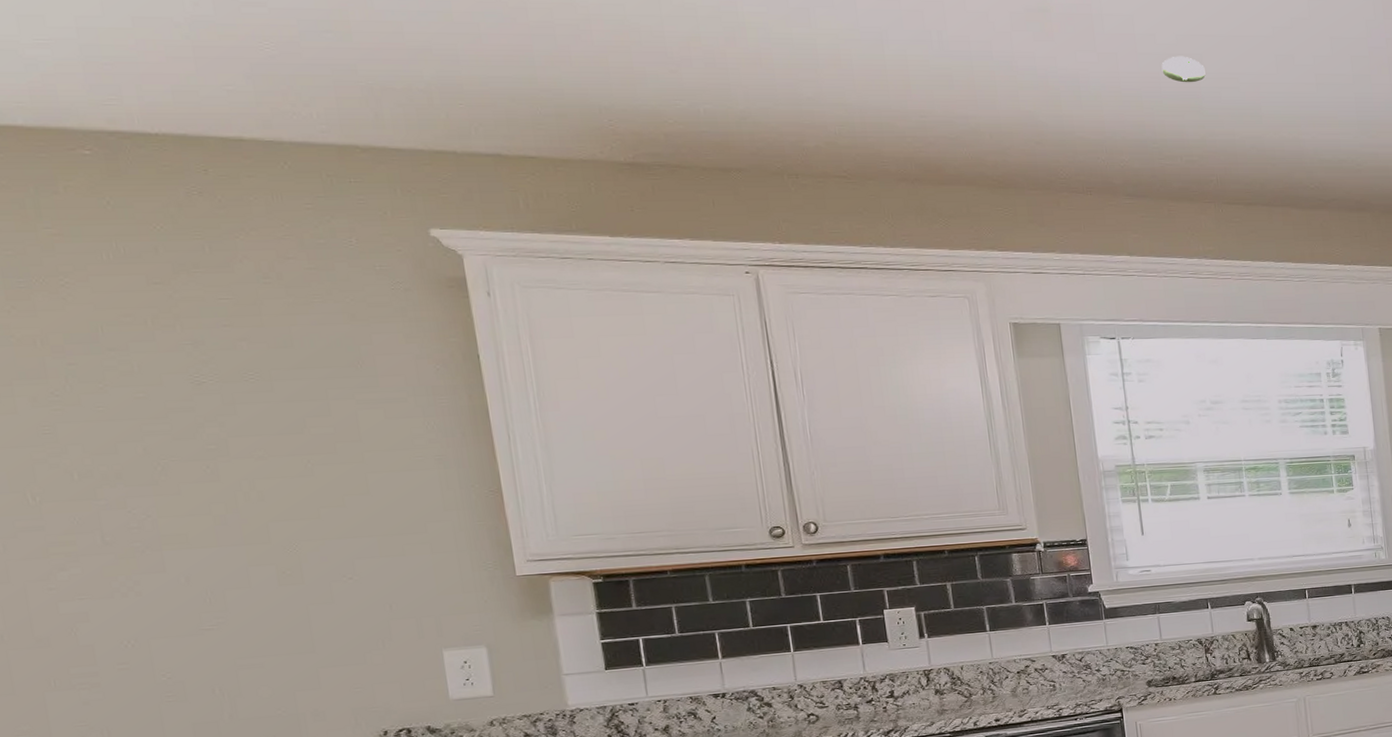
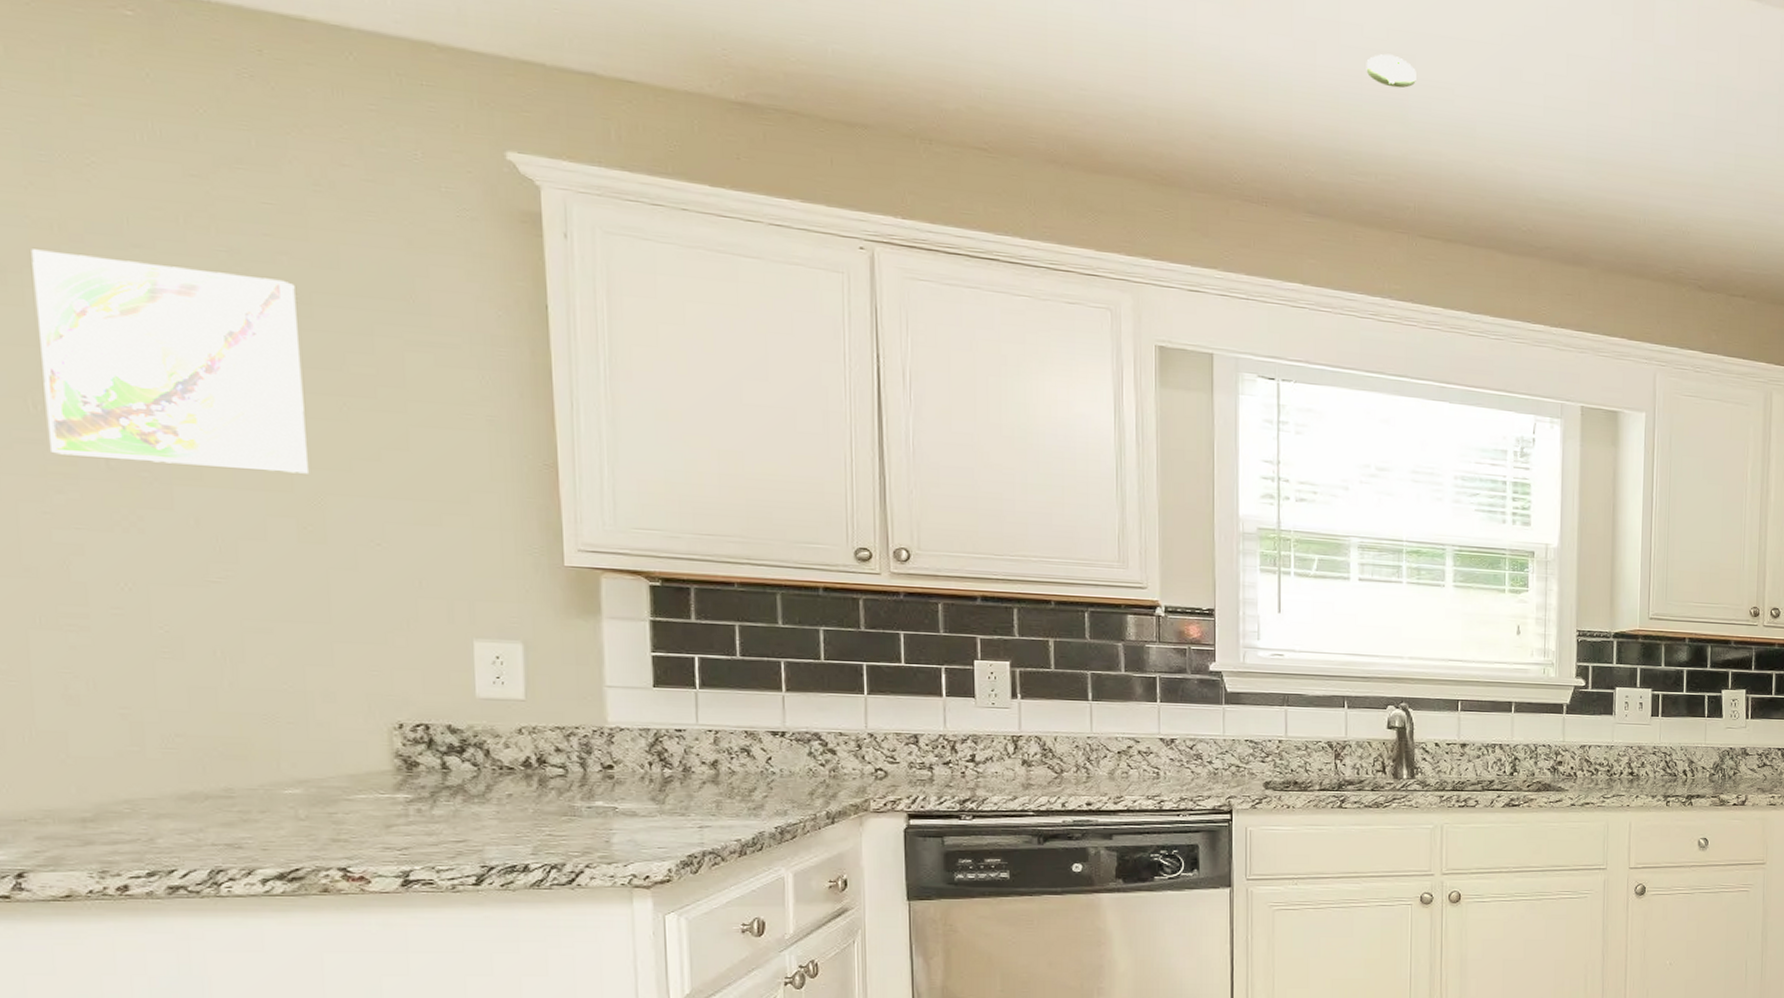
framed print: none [18,362,284,537] -> present [31,249,310,474]

